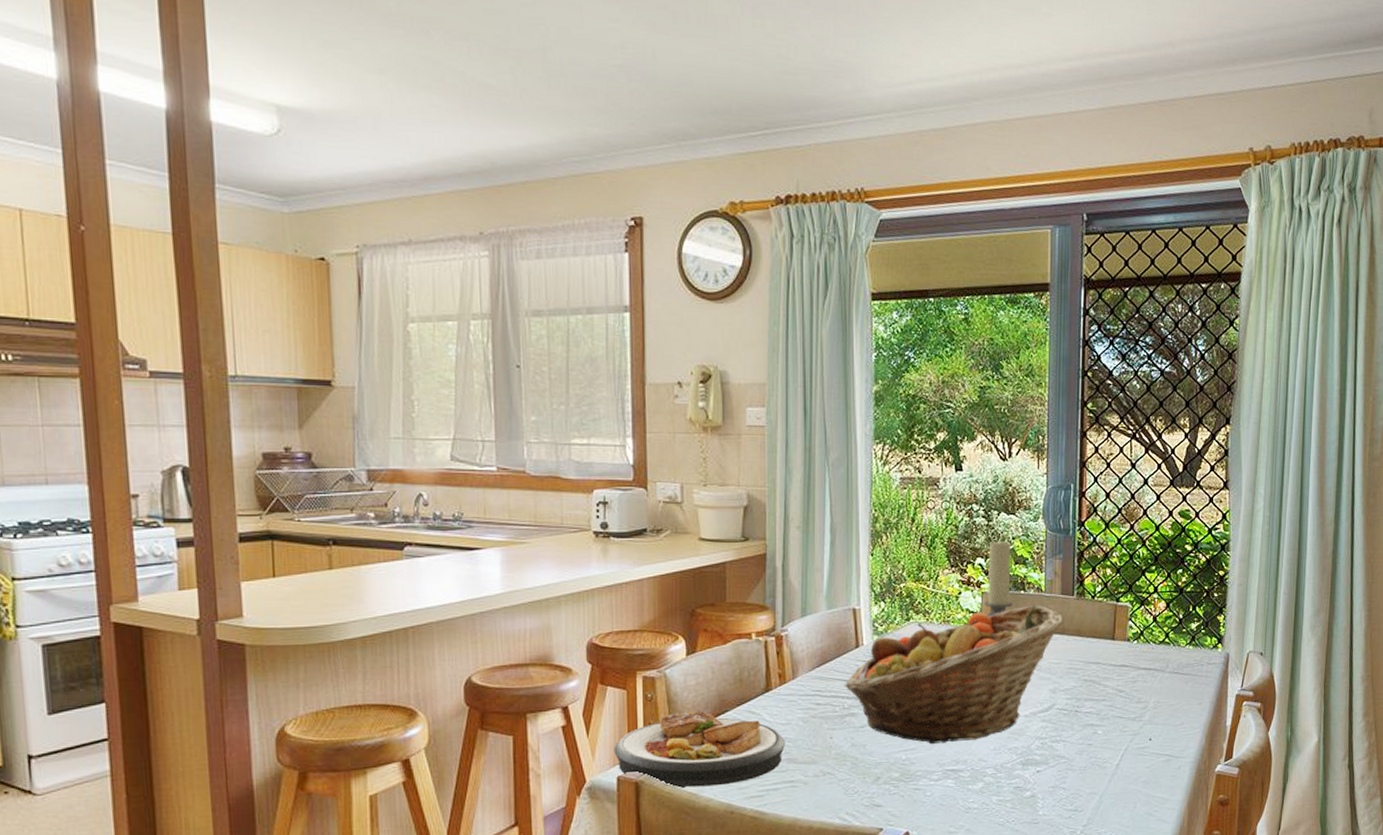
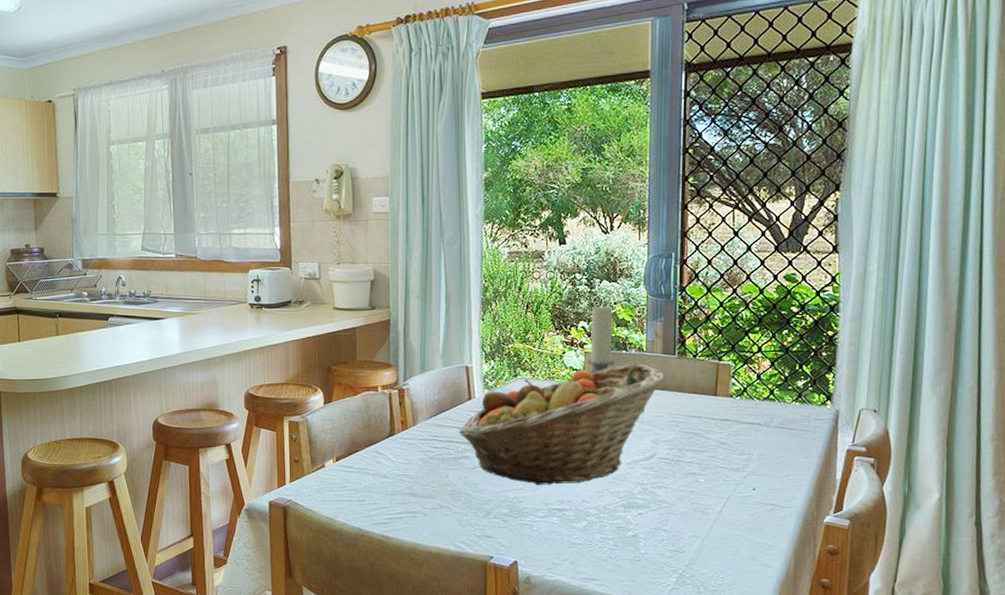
plate: present [614,710,785,788] -> none [266,450,407,513]

